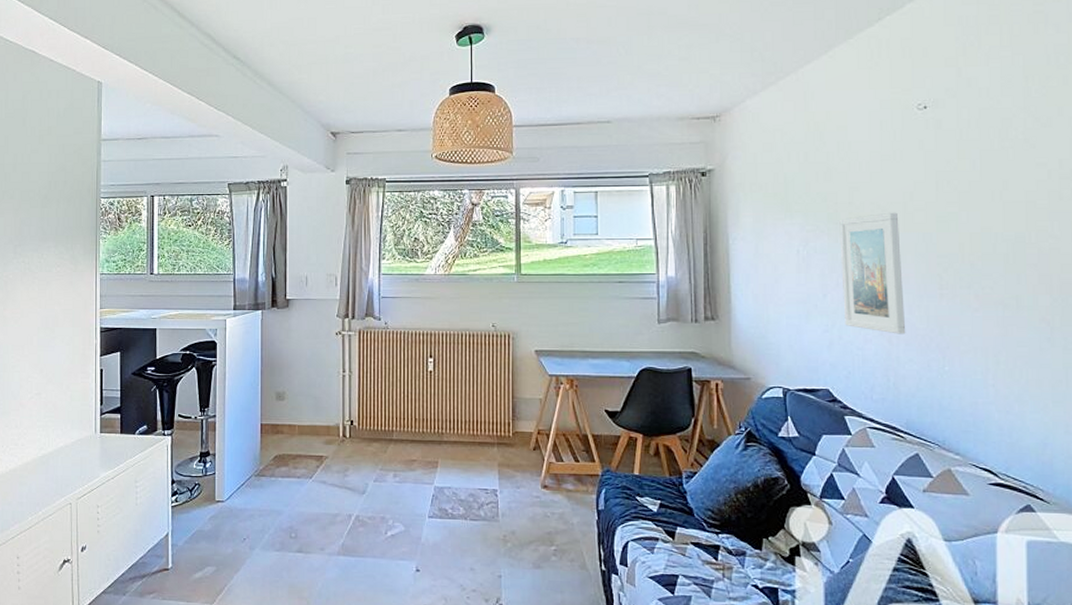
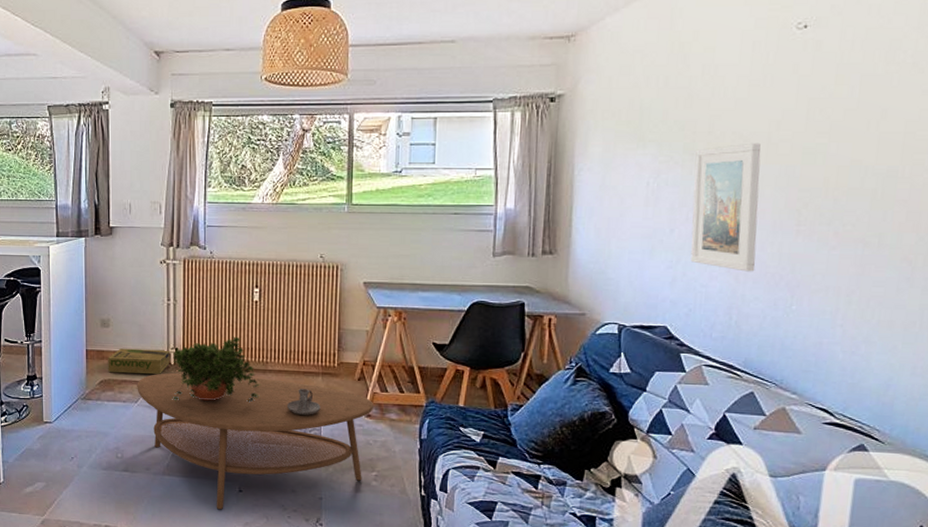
cardboard box: none [282,421,346,449] -> present [108,348,171,375]
coffee table: none [312,446,549,592] -> present [137,372,373,510]
potted plant: none [347,407,437,476] -> present [172,336,261,403]
candle holder: none [463,460,497,487] -> present [286,389,321,415]

